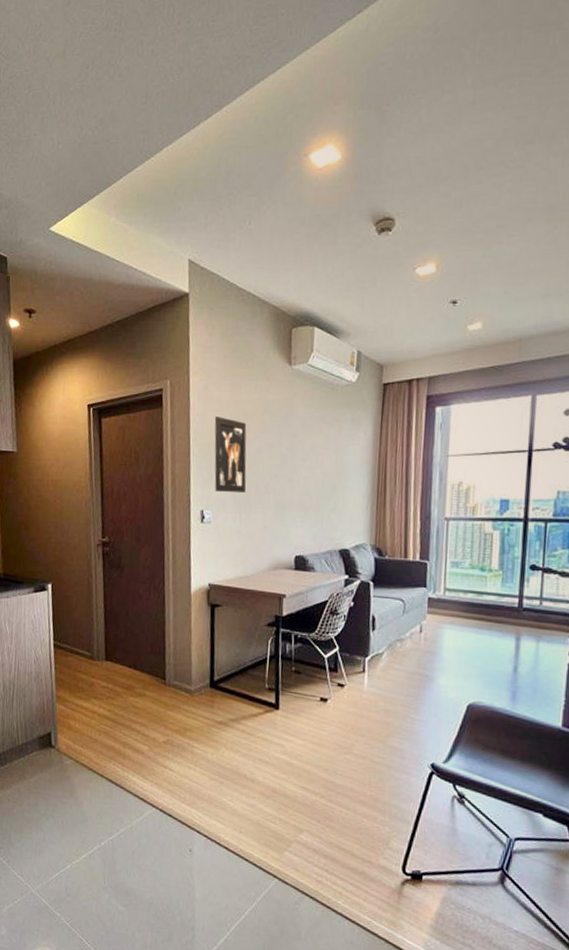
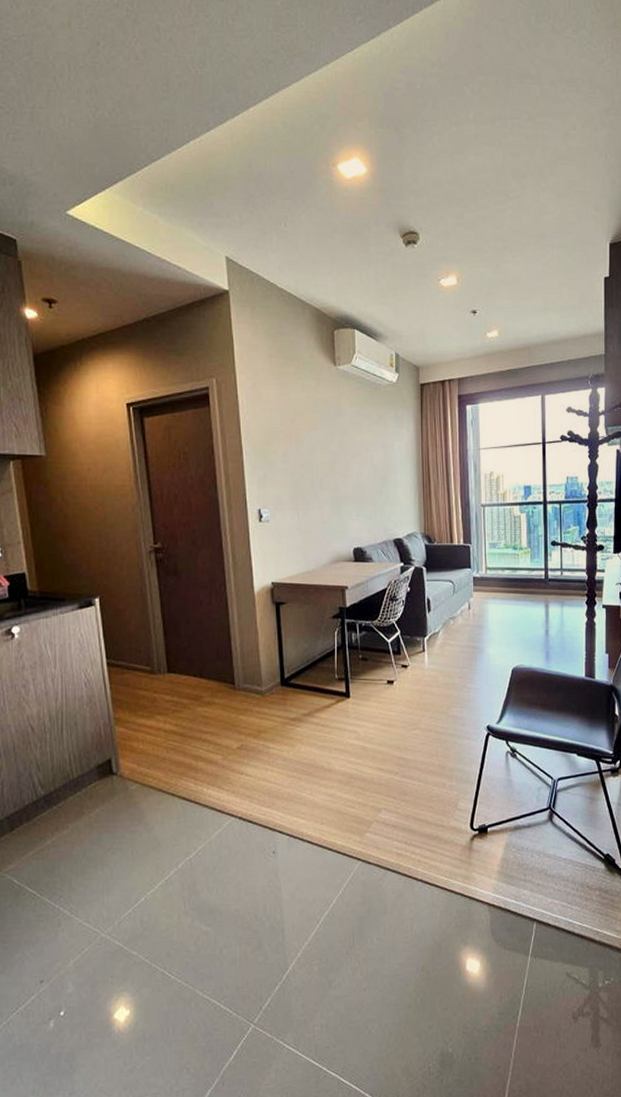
wall art: present [214,417,247,492] -> none [265,415,302,490]

